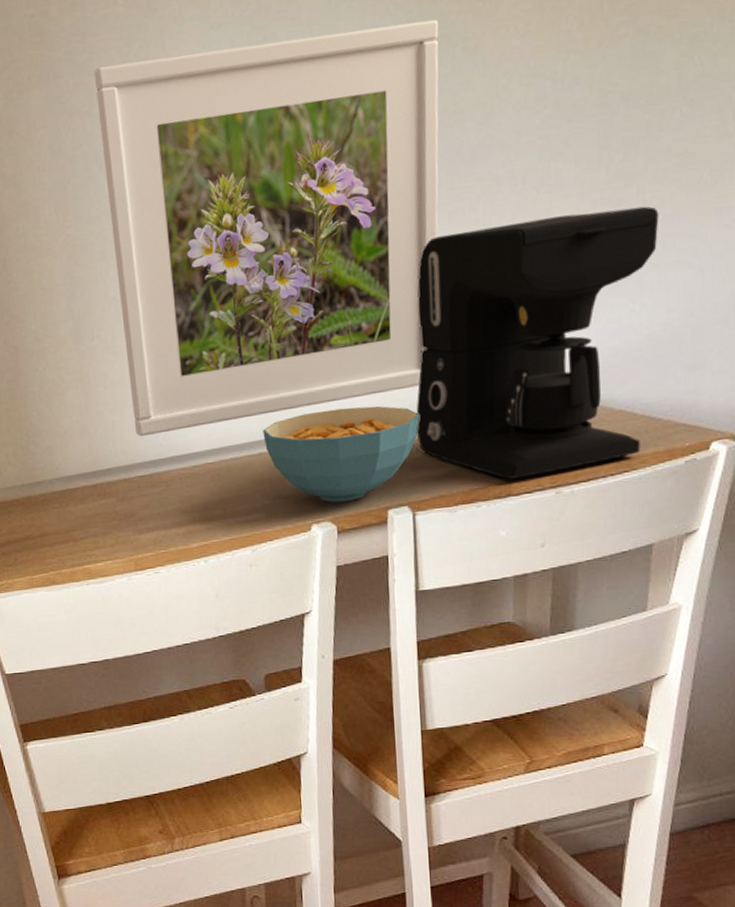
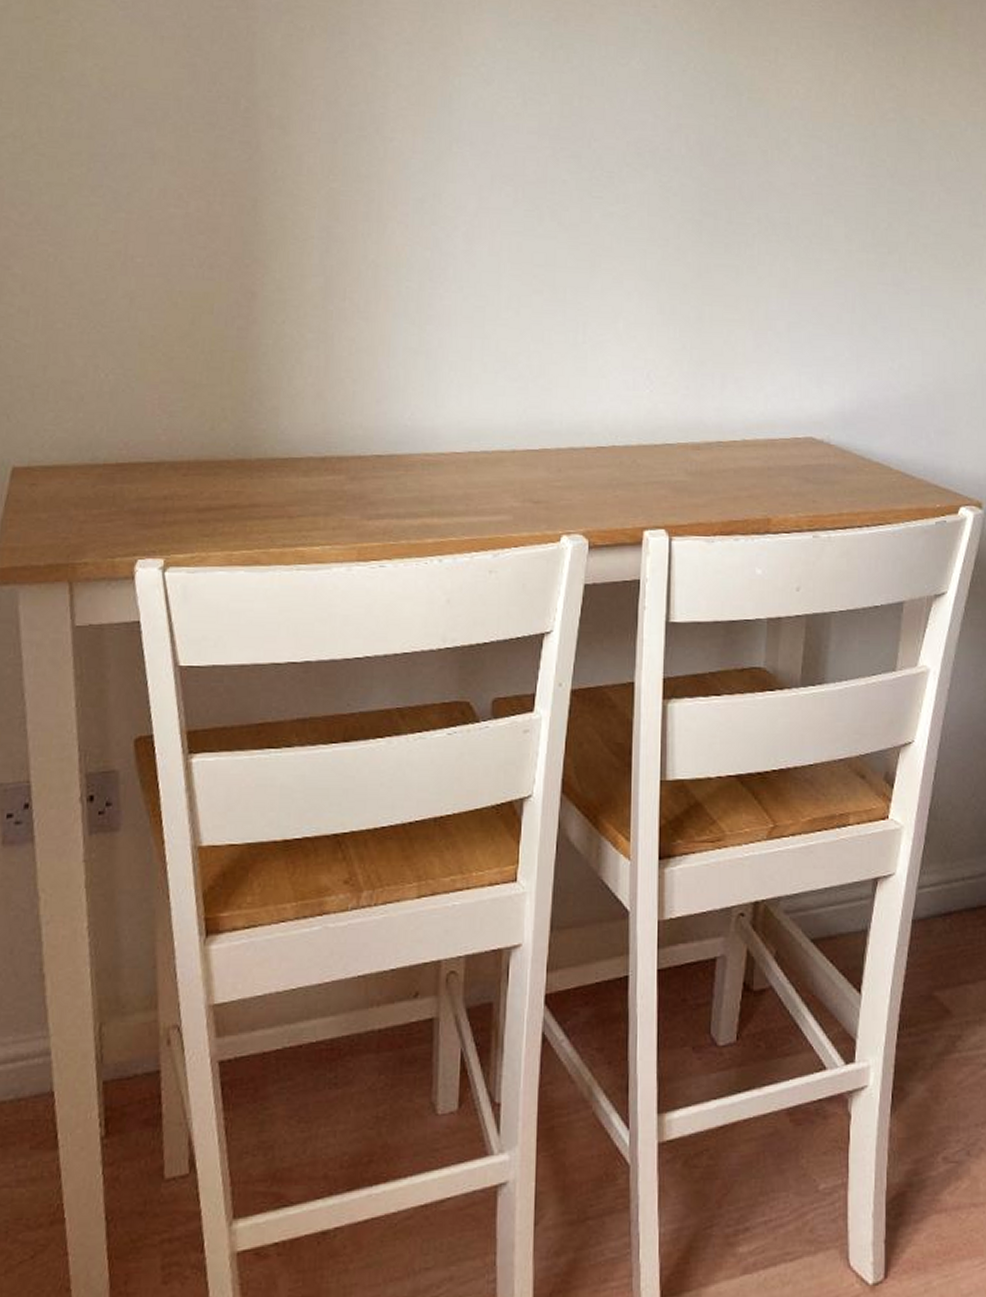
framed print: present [94,19,439,437] -> none [378,33,727,413]
cereal bowl: present [263,406,420,503] -> none [519,416,684,516]
coffee maker: present [416,206,659,479] -> none [680,264,918,516]

